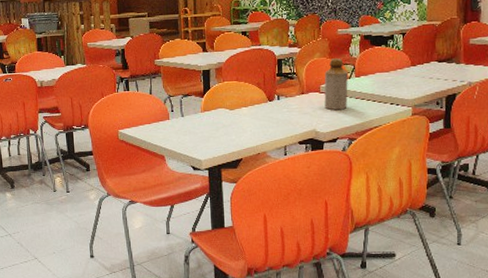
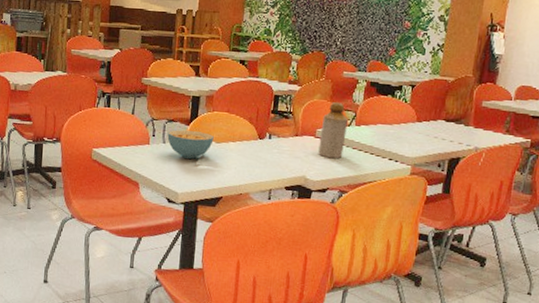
cereal bowl: none [185,101,227,128] -> present [167,130,214,159]

